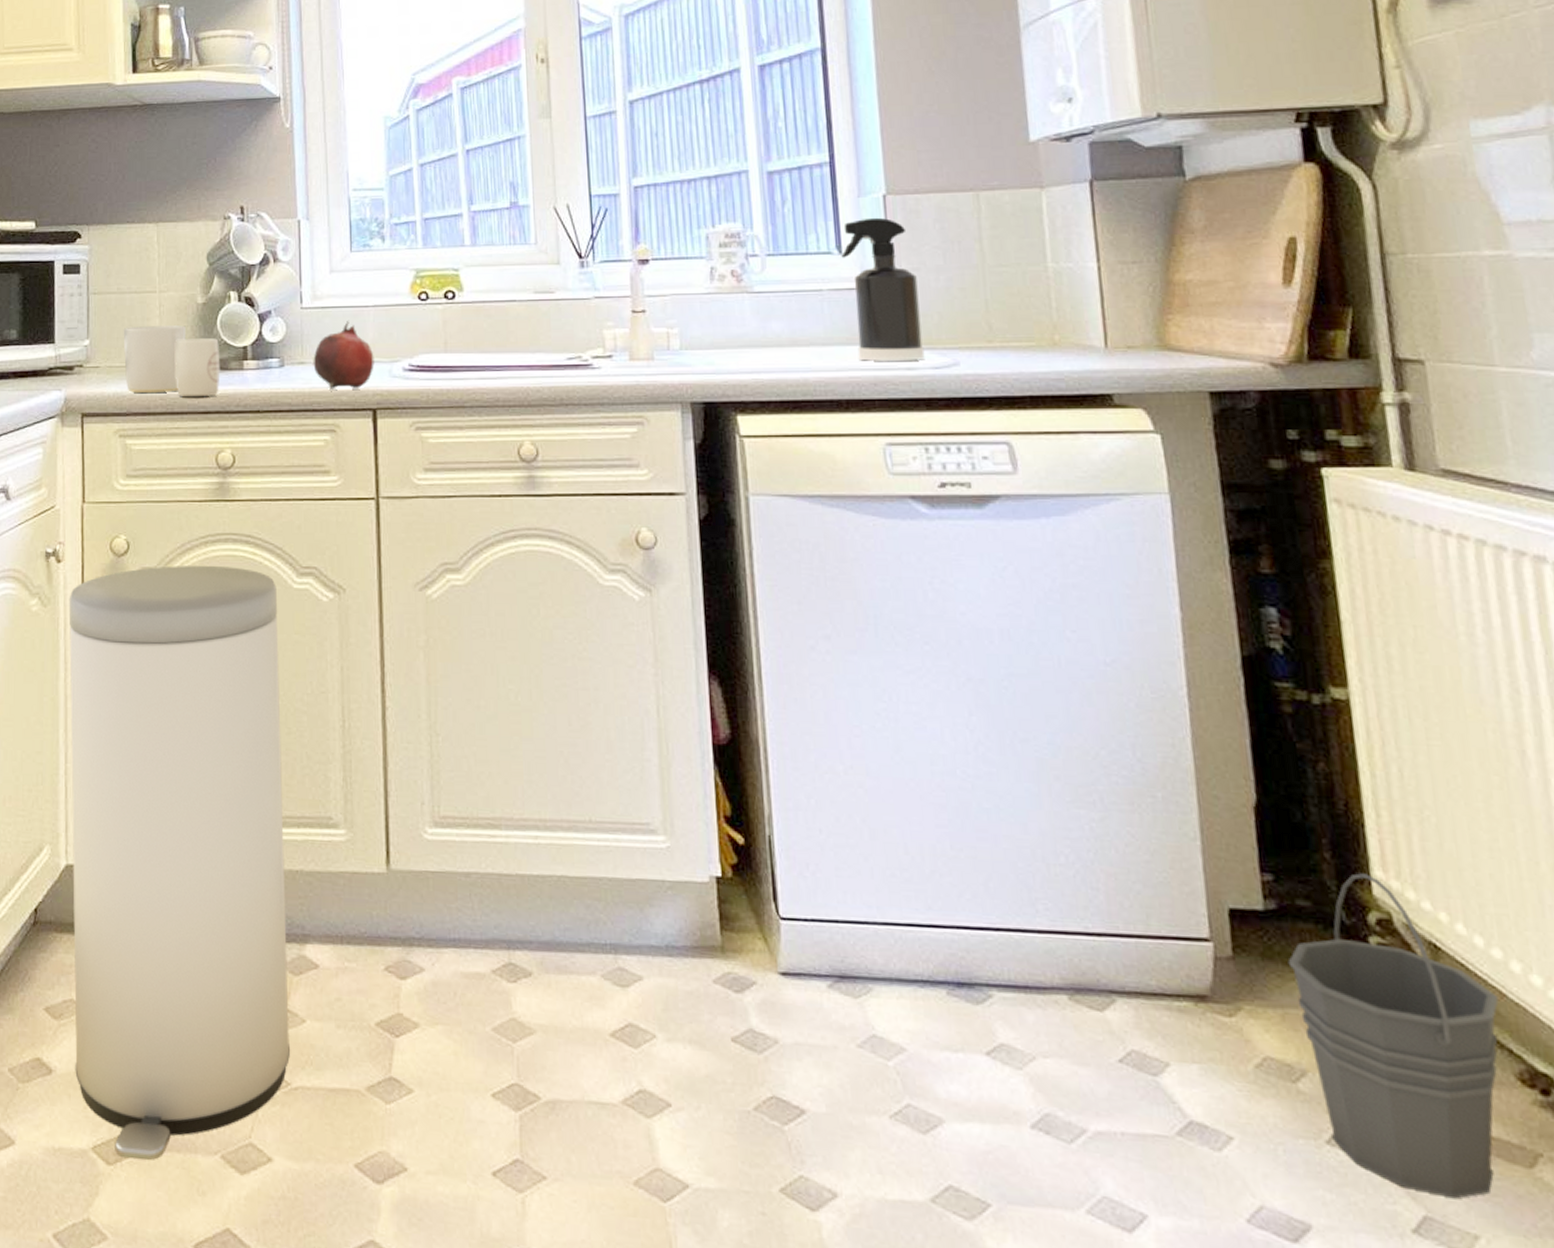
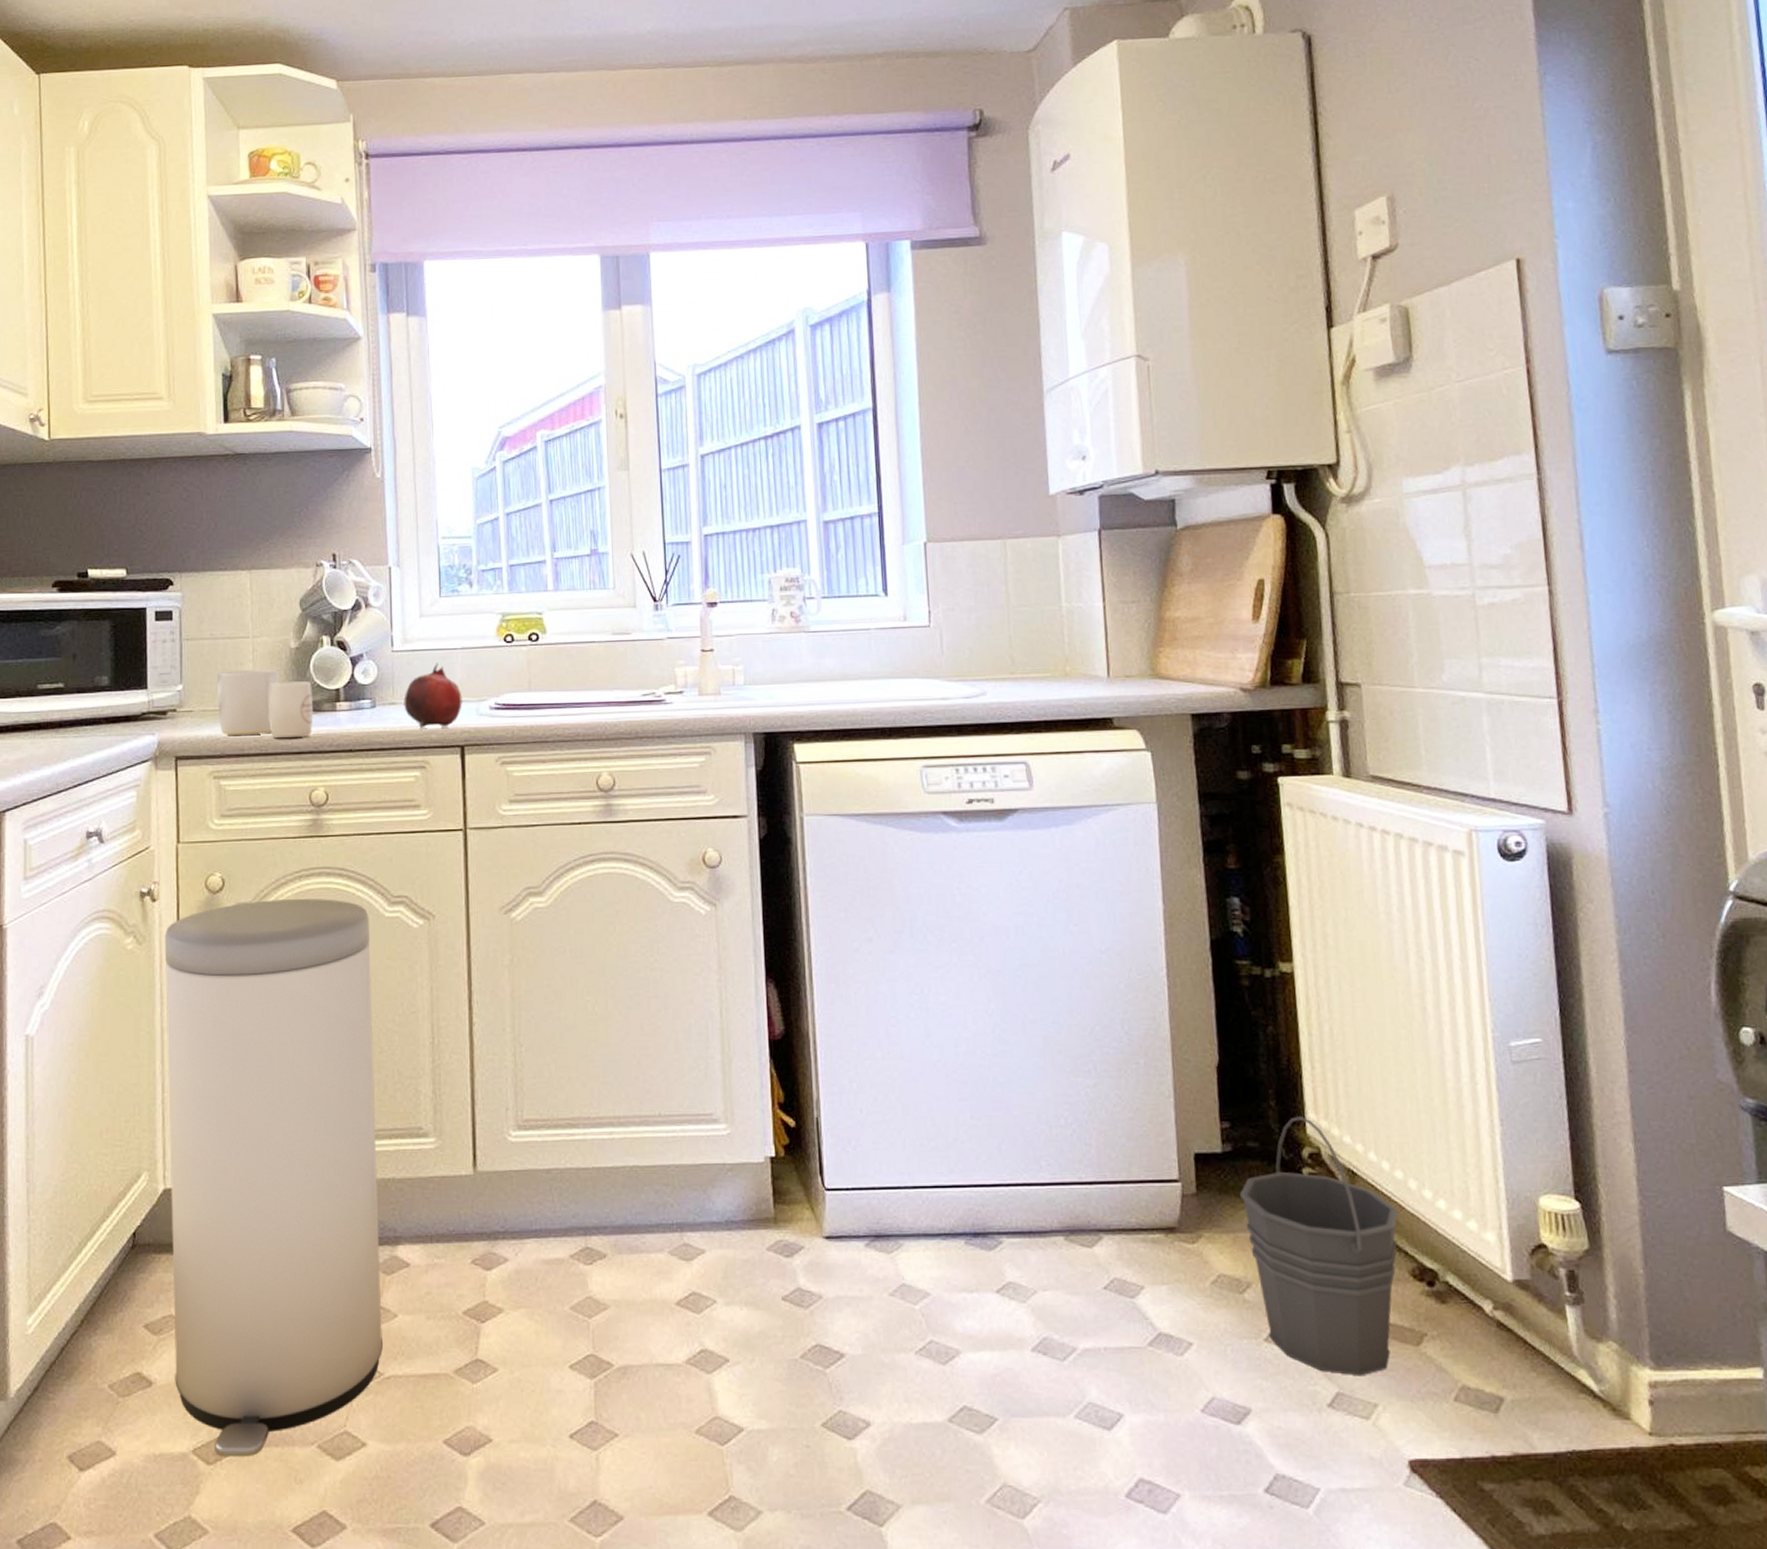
spray bottle: present [841,217,925,361] -> none [887,563,957,693]

